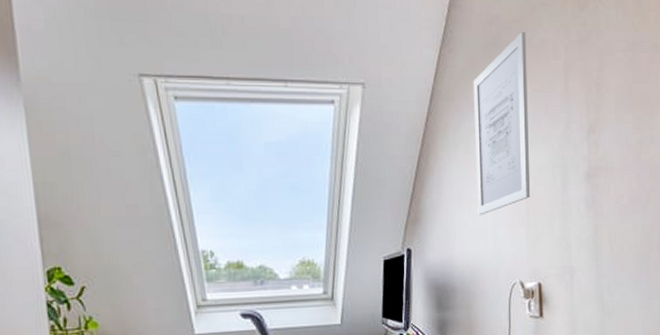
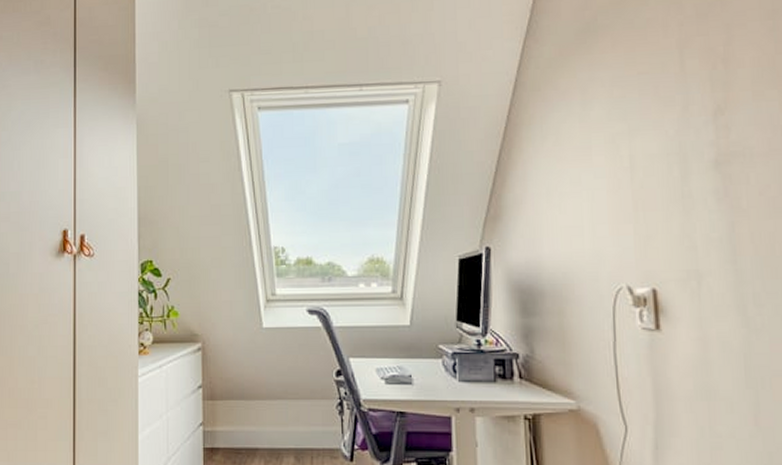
wall art: present [473,31,531,216] -> none [562,12,639,211]

